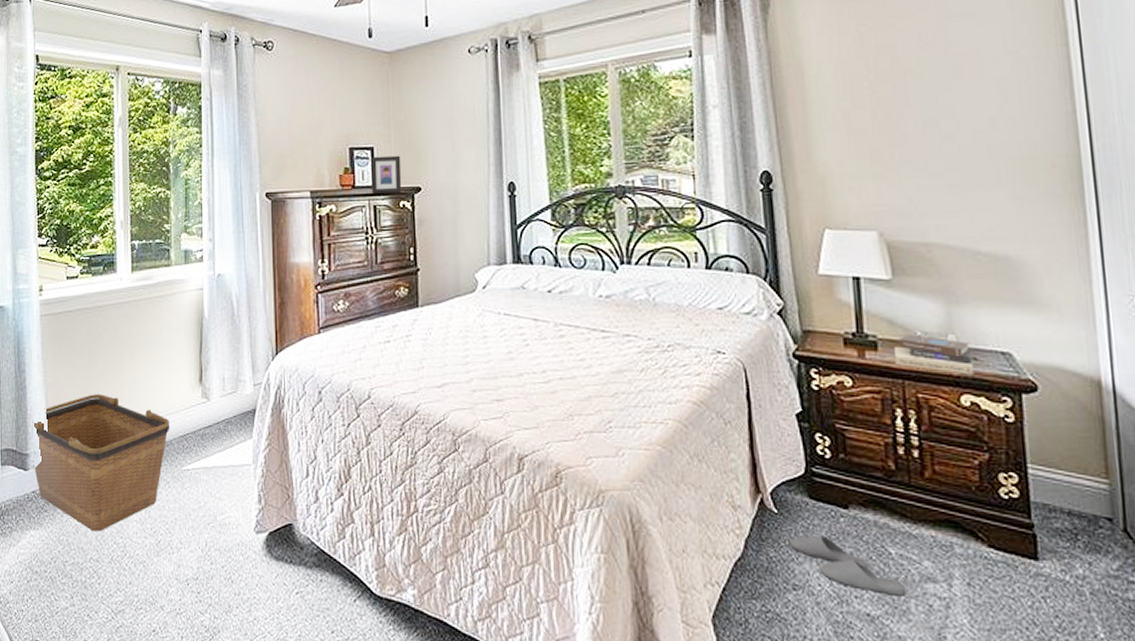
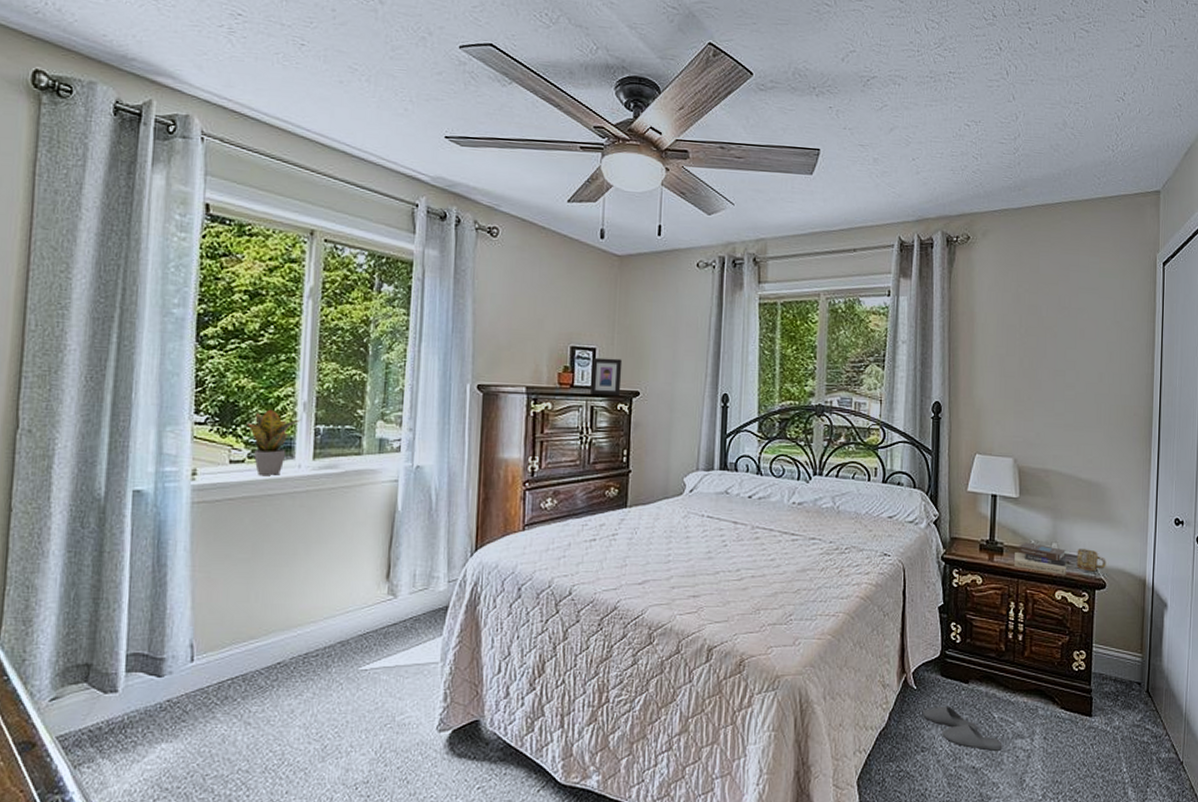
bicycle basket: present [33,394,170,532] -> none [170,591,348,740]
potted plant: none [78,229,120,288] -> present [246,409,301,475]
mug: none [986,341,1035,370] -> present [1076,549,1106,572]

